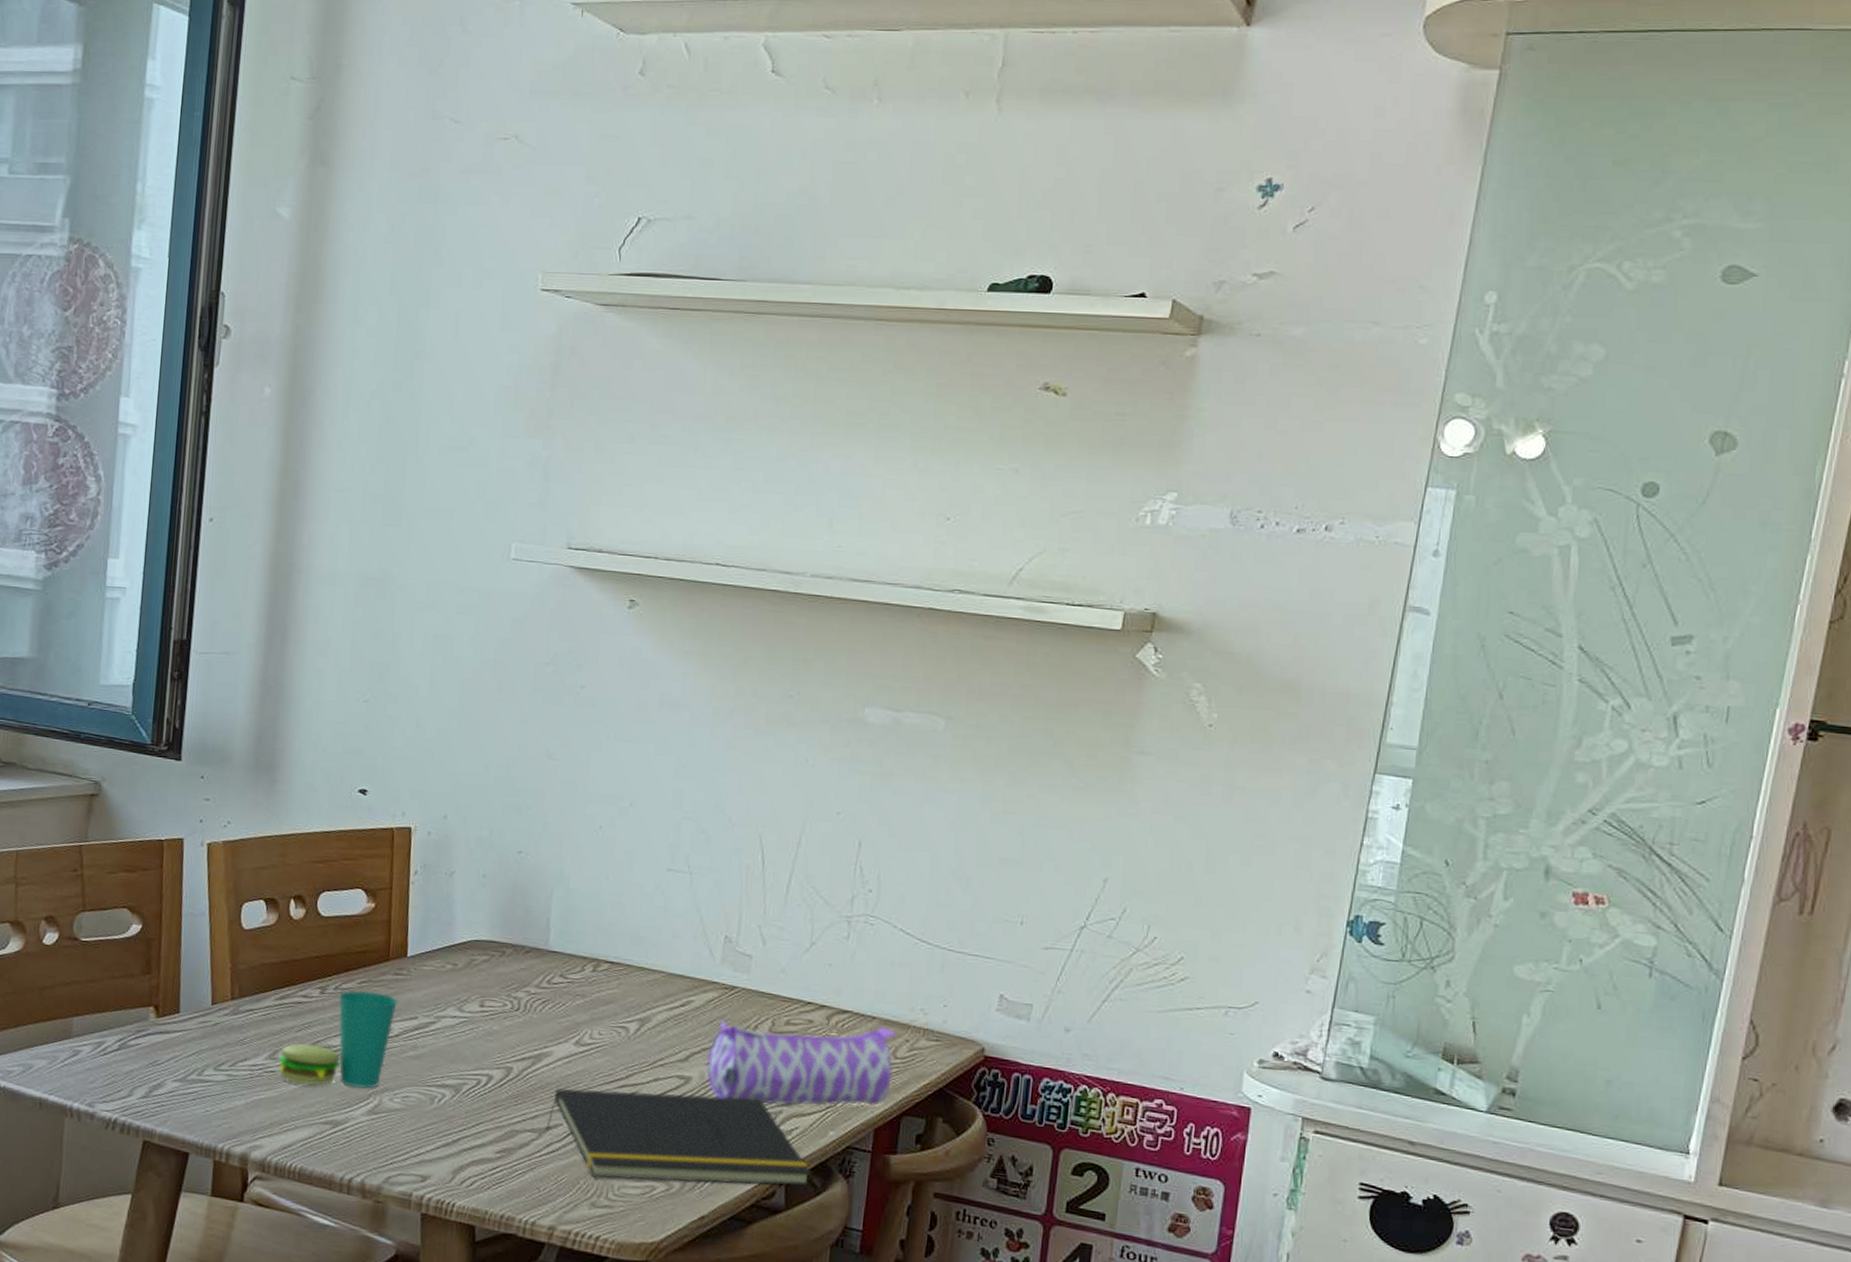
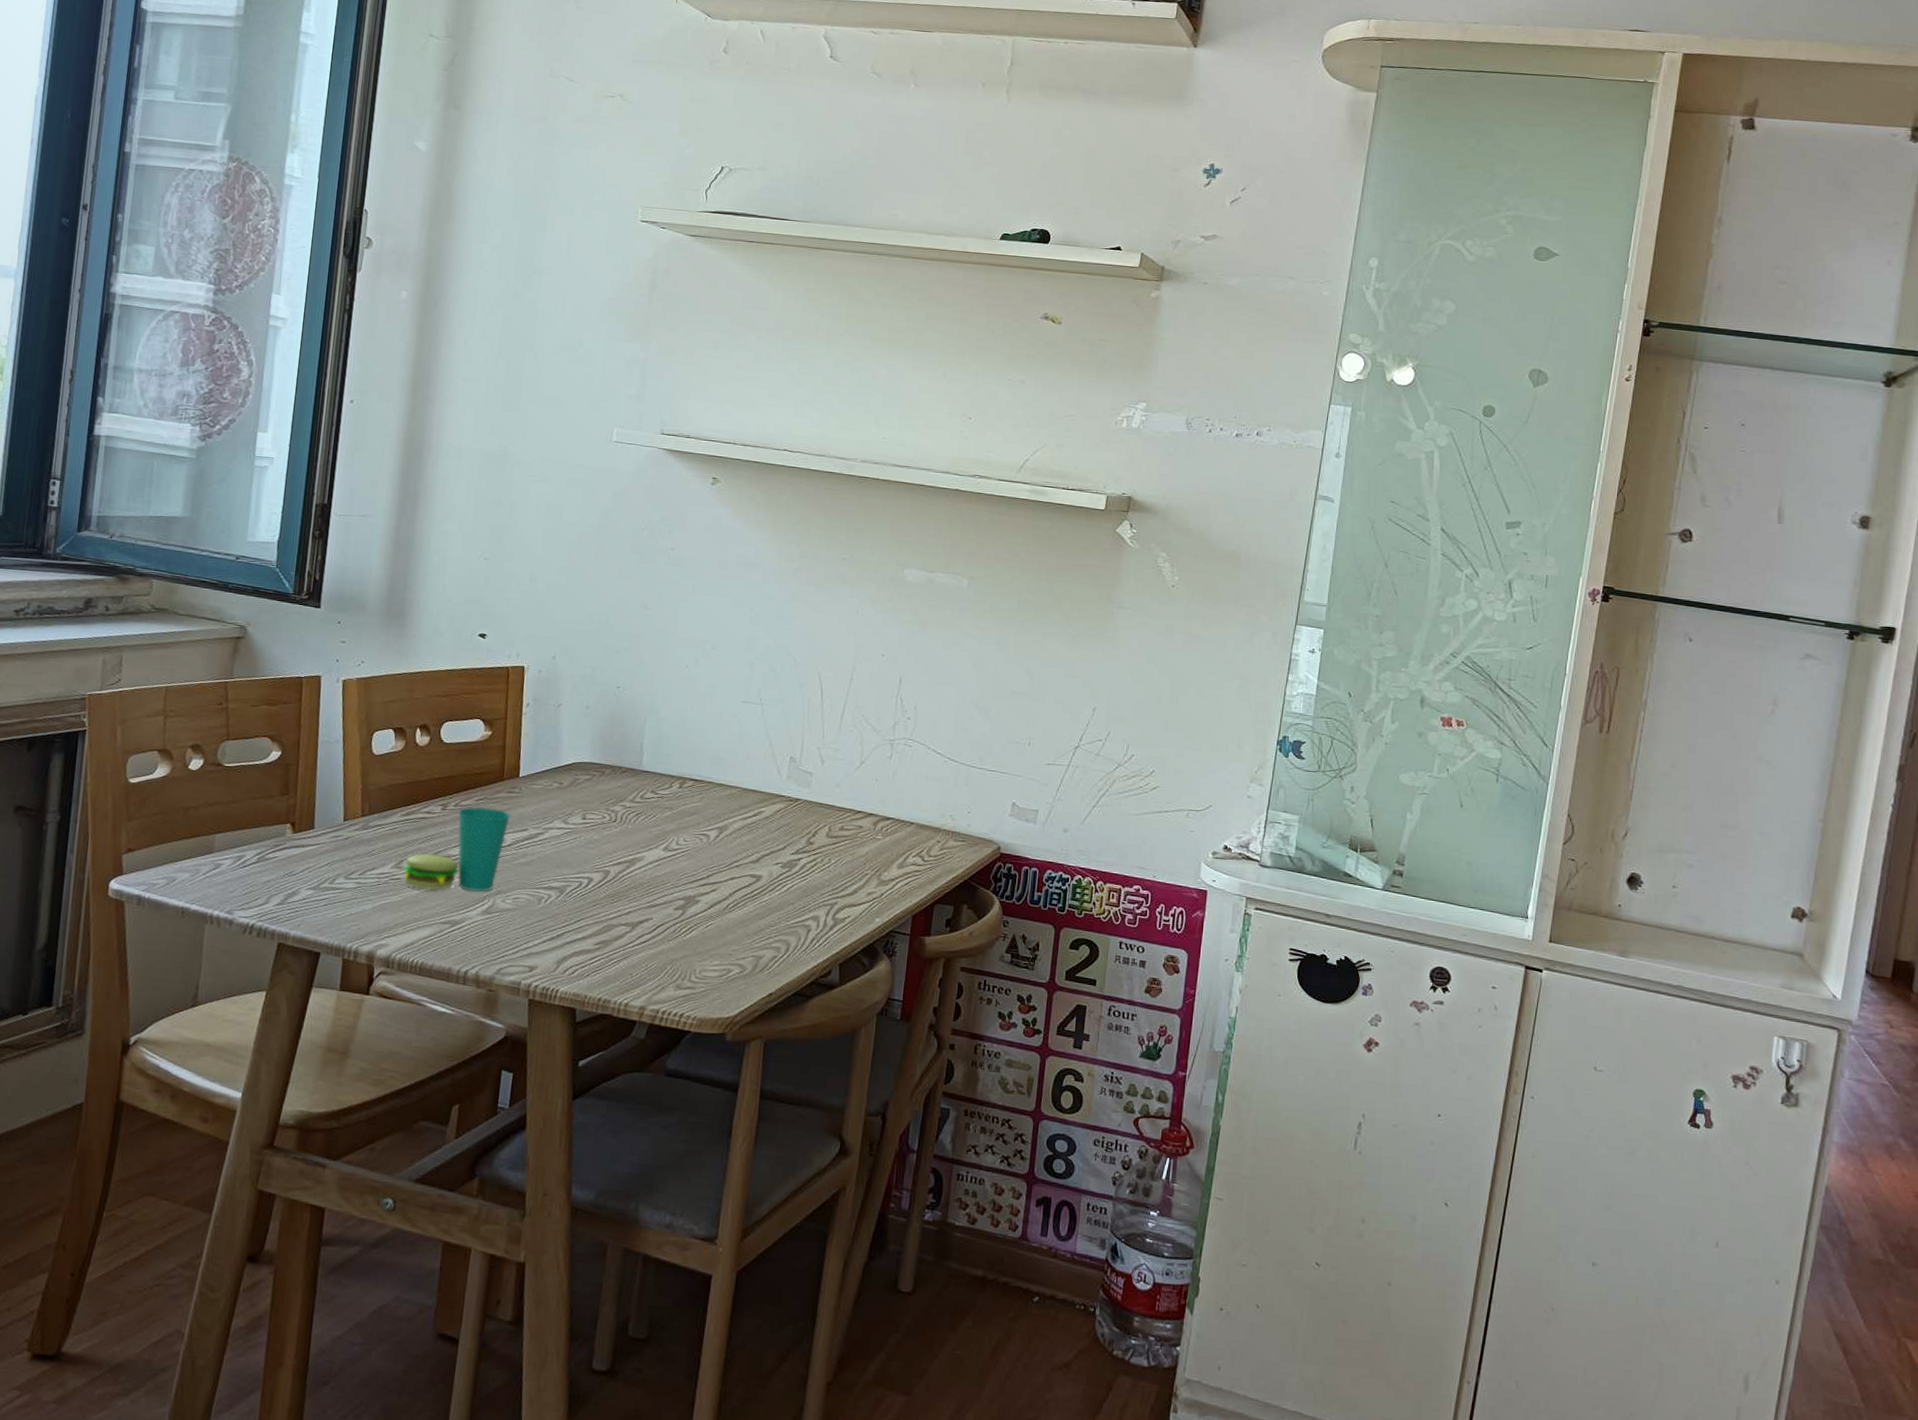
notepad: present [546,1088,812,1187] -> none [638,888,861,966]
pencil case: present [707,1020,897,1106] -> none [775,827,930,897]

